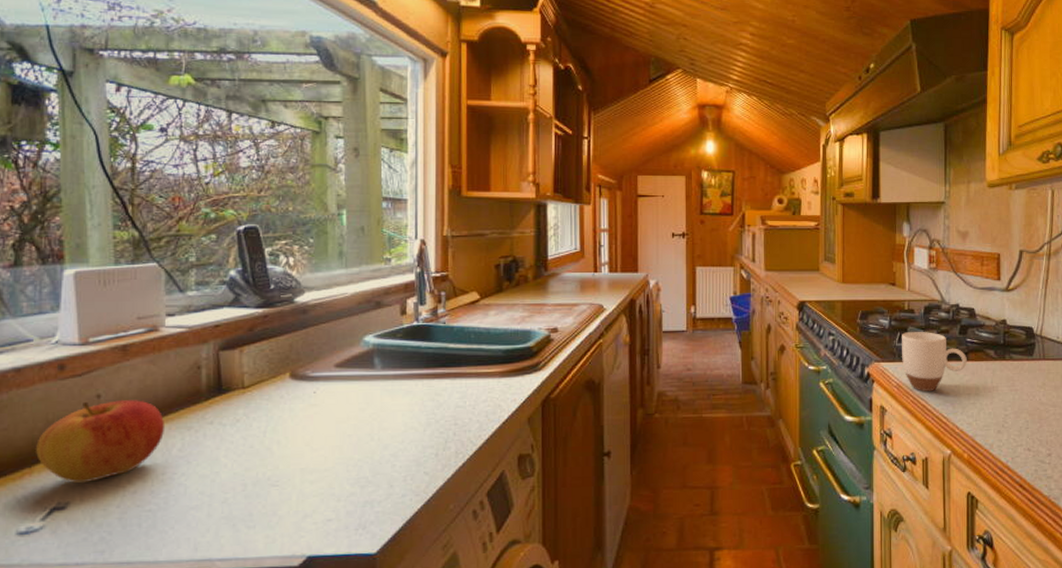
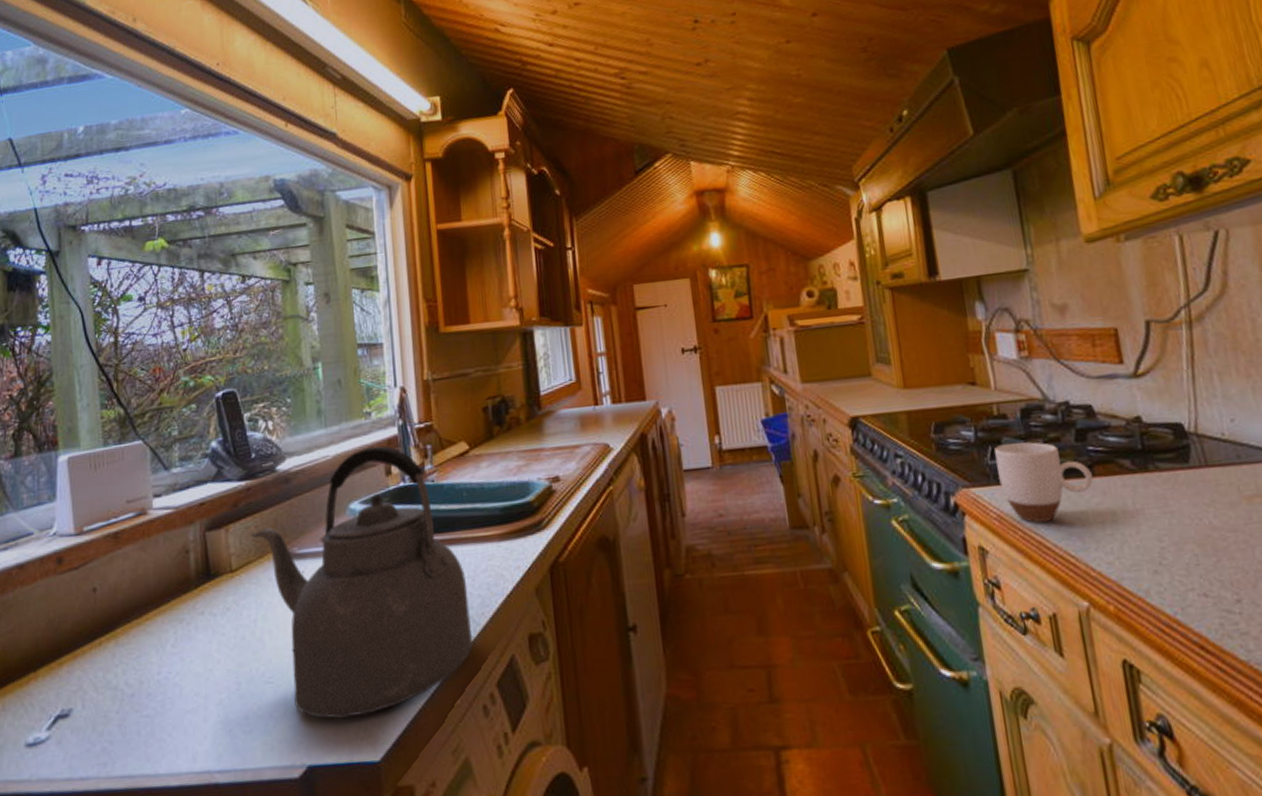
apple: present [36,400,164,484] -> none [40,591,157,688]
kettle: none [266,289,469,518] -> present [252,445,474,719]

